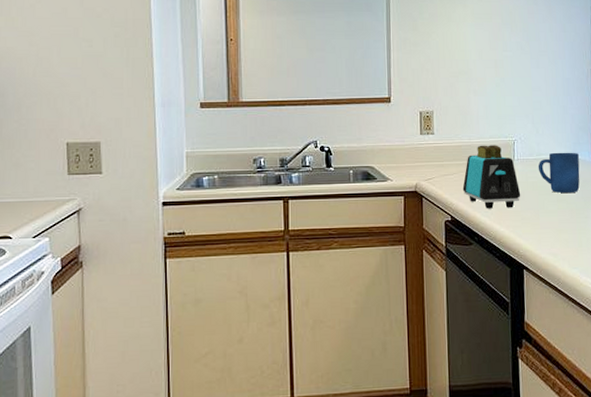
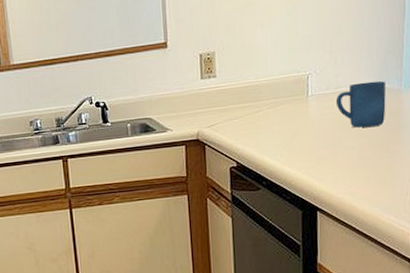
toaster: present [462,145,521,209] -> none [249,81,315,152]

